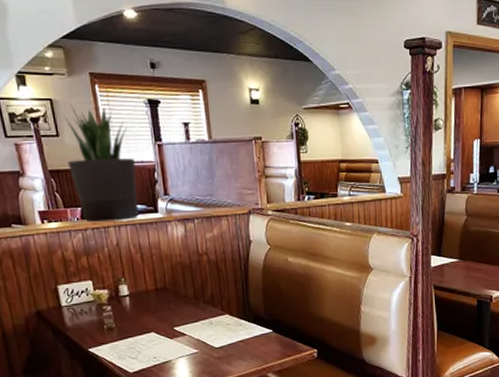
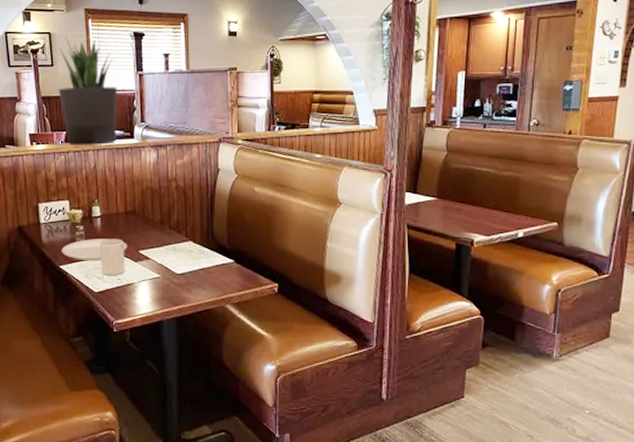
plate: none [88,317,161,342] -> present [61,239,127,261]
mug: none [131,317,161,356] -> present [100,239,125,276]

